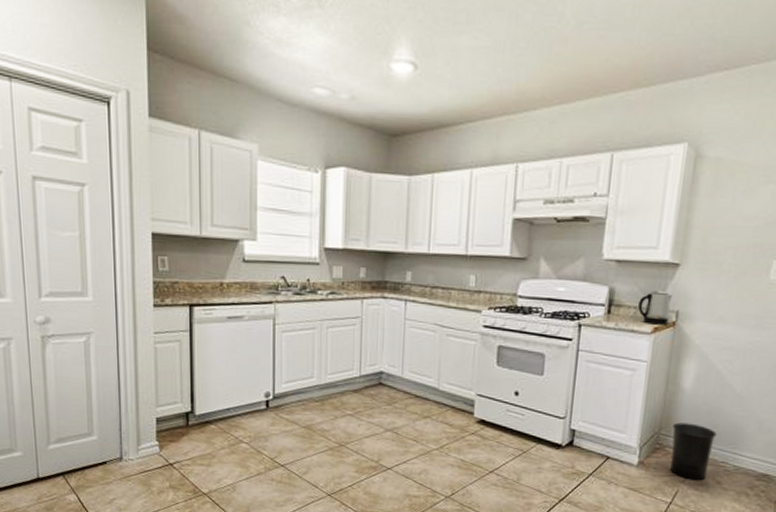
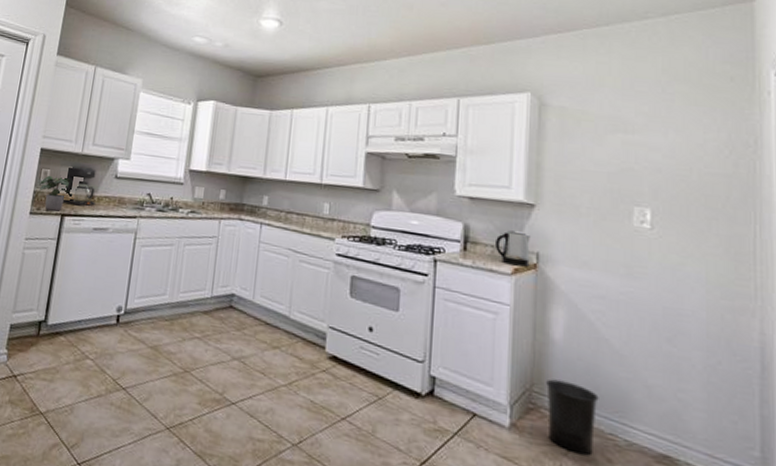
potted plant: none [158,263,197,303] -> present [39,175,73,213]
coffee maker: none [181,252,225,295] -> present [58,167,96,207]

